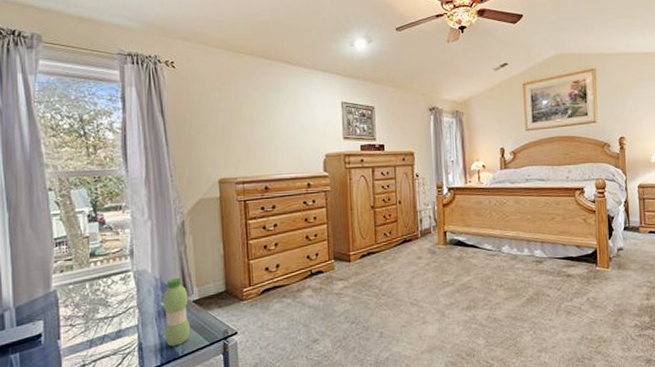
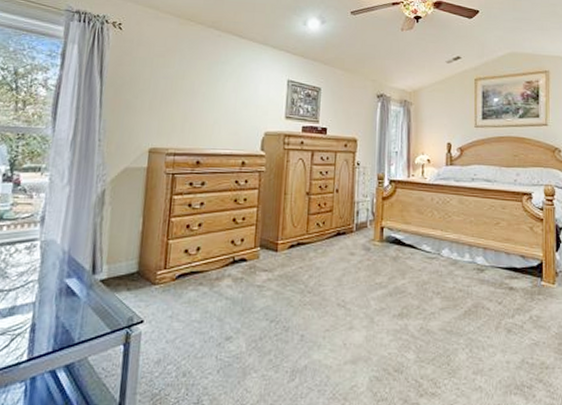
water bottle: present [162,277,191,347] -> none [62,252,97,331]

